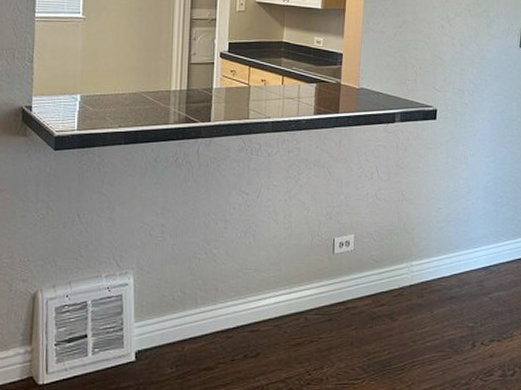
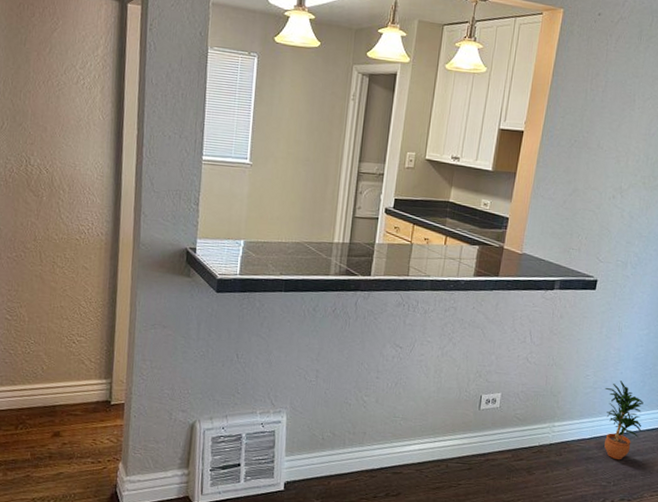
potted plant: none [458,212,502,298] -> present [604,381,644,460]

